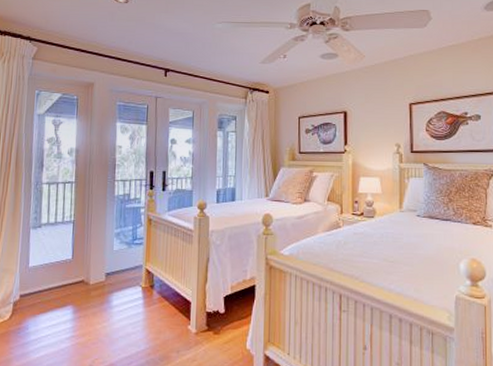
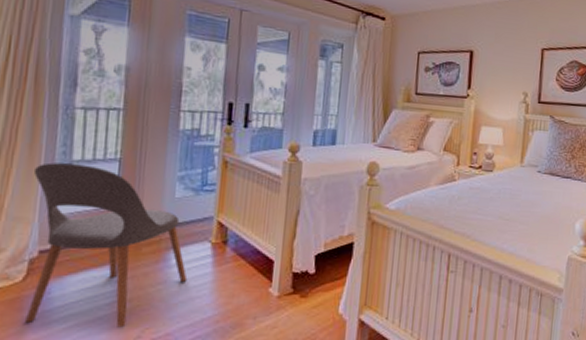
chair: none [12,226,125,358] -> present [25,162,188,328]

